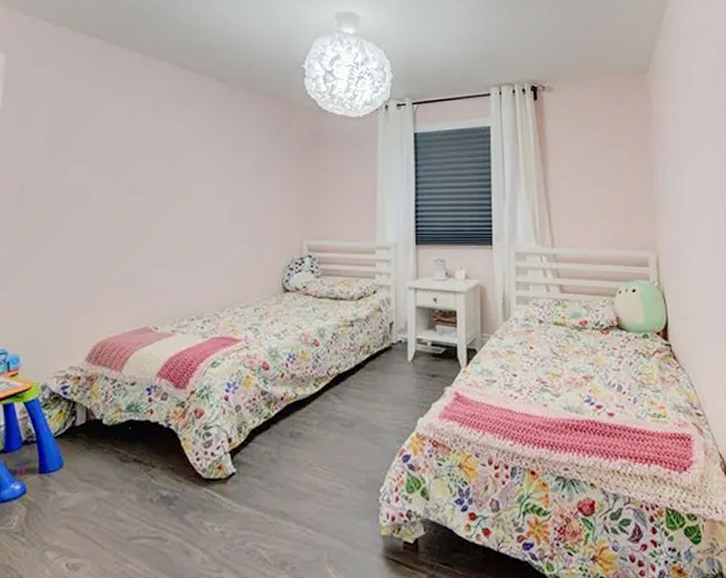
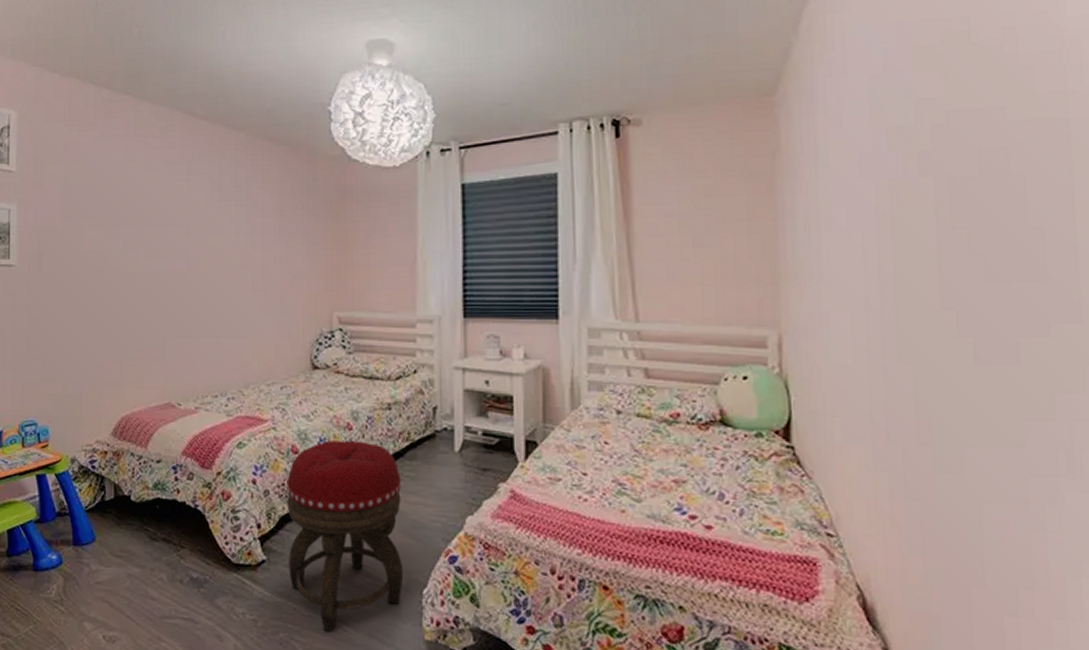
footstool: none [257,356,363,537] -> present [287,440,404,632]

